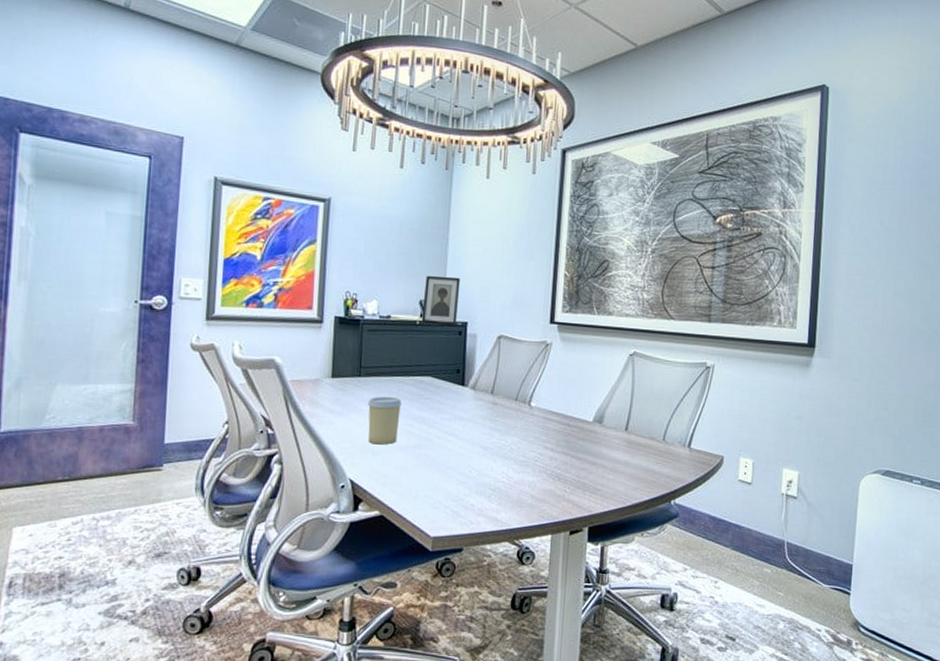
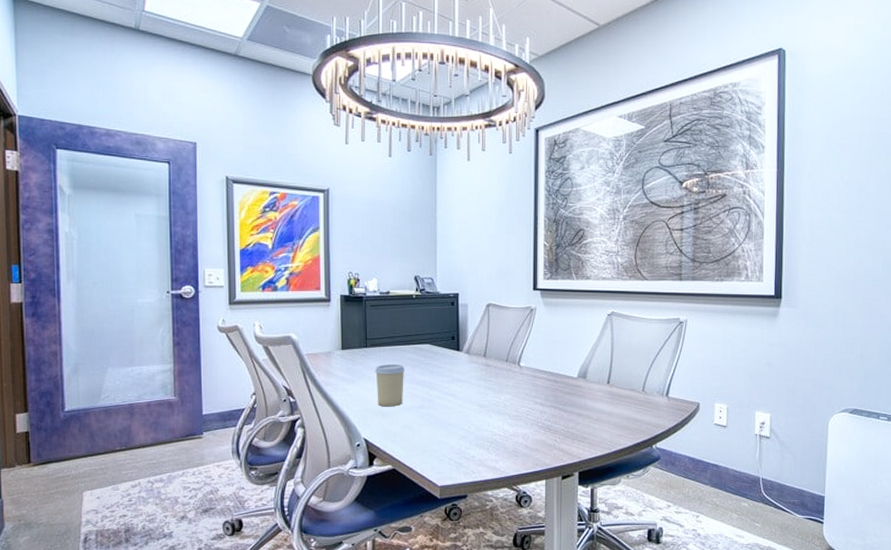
picture frame: present [421,275,461,325] -> none [417,253,450,297]

